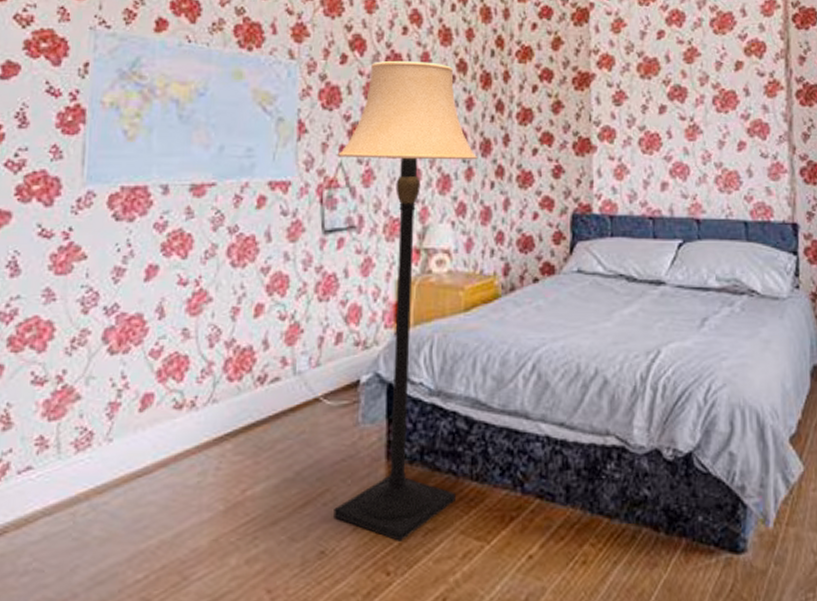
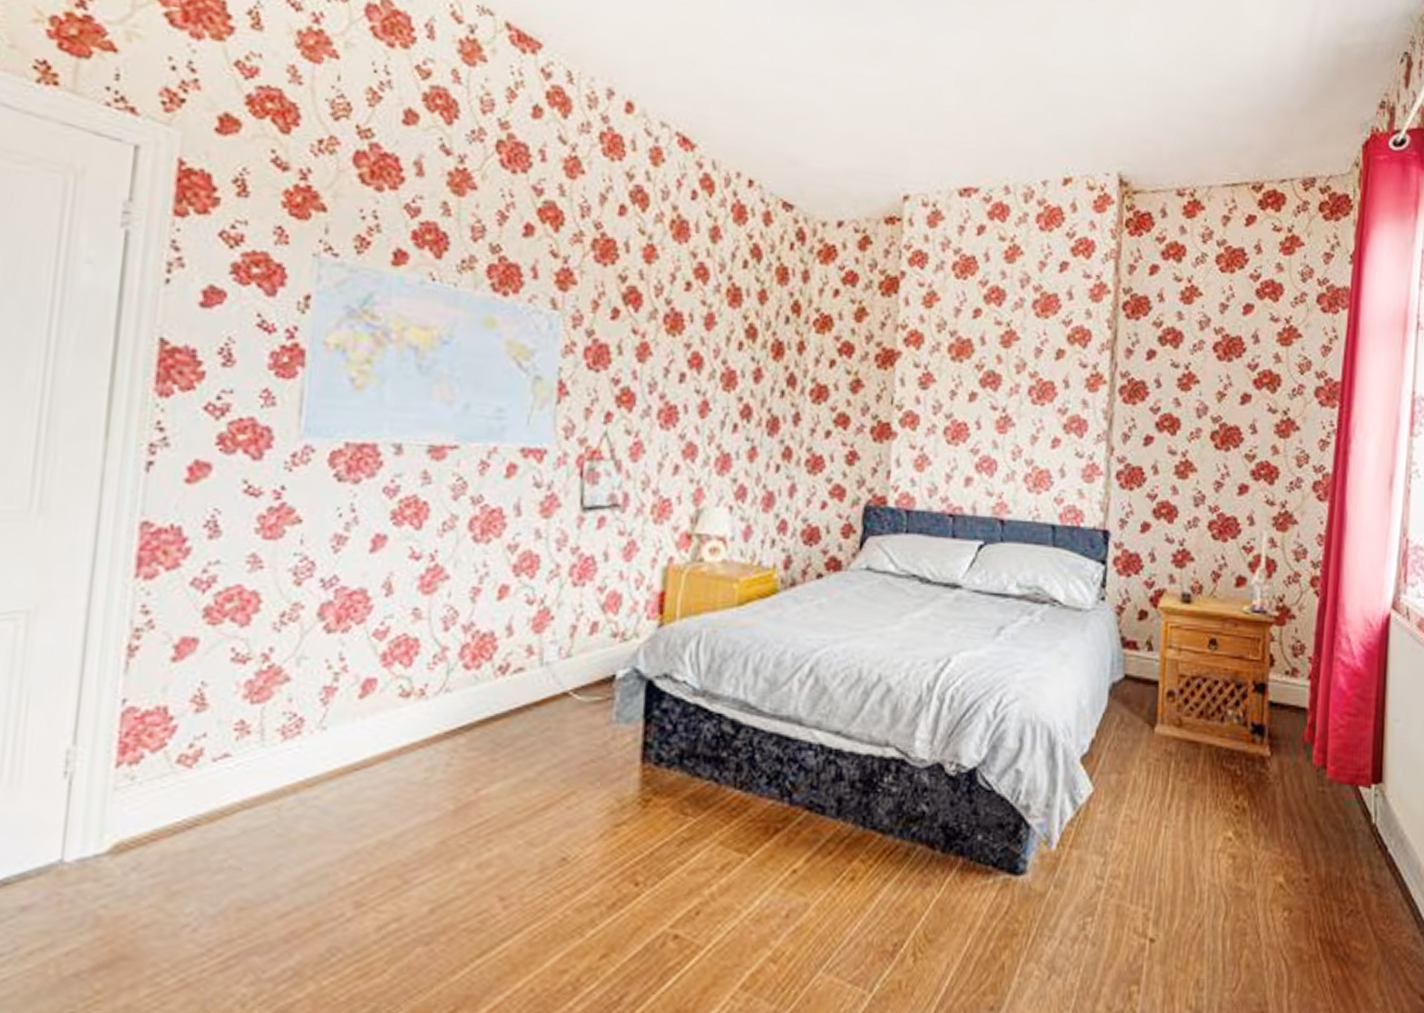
lamp: present [334,60,478,541] -> none [579,319,764,850]

